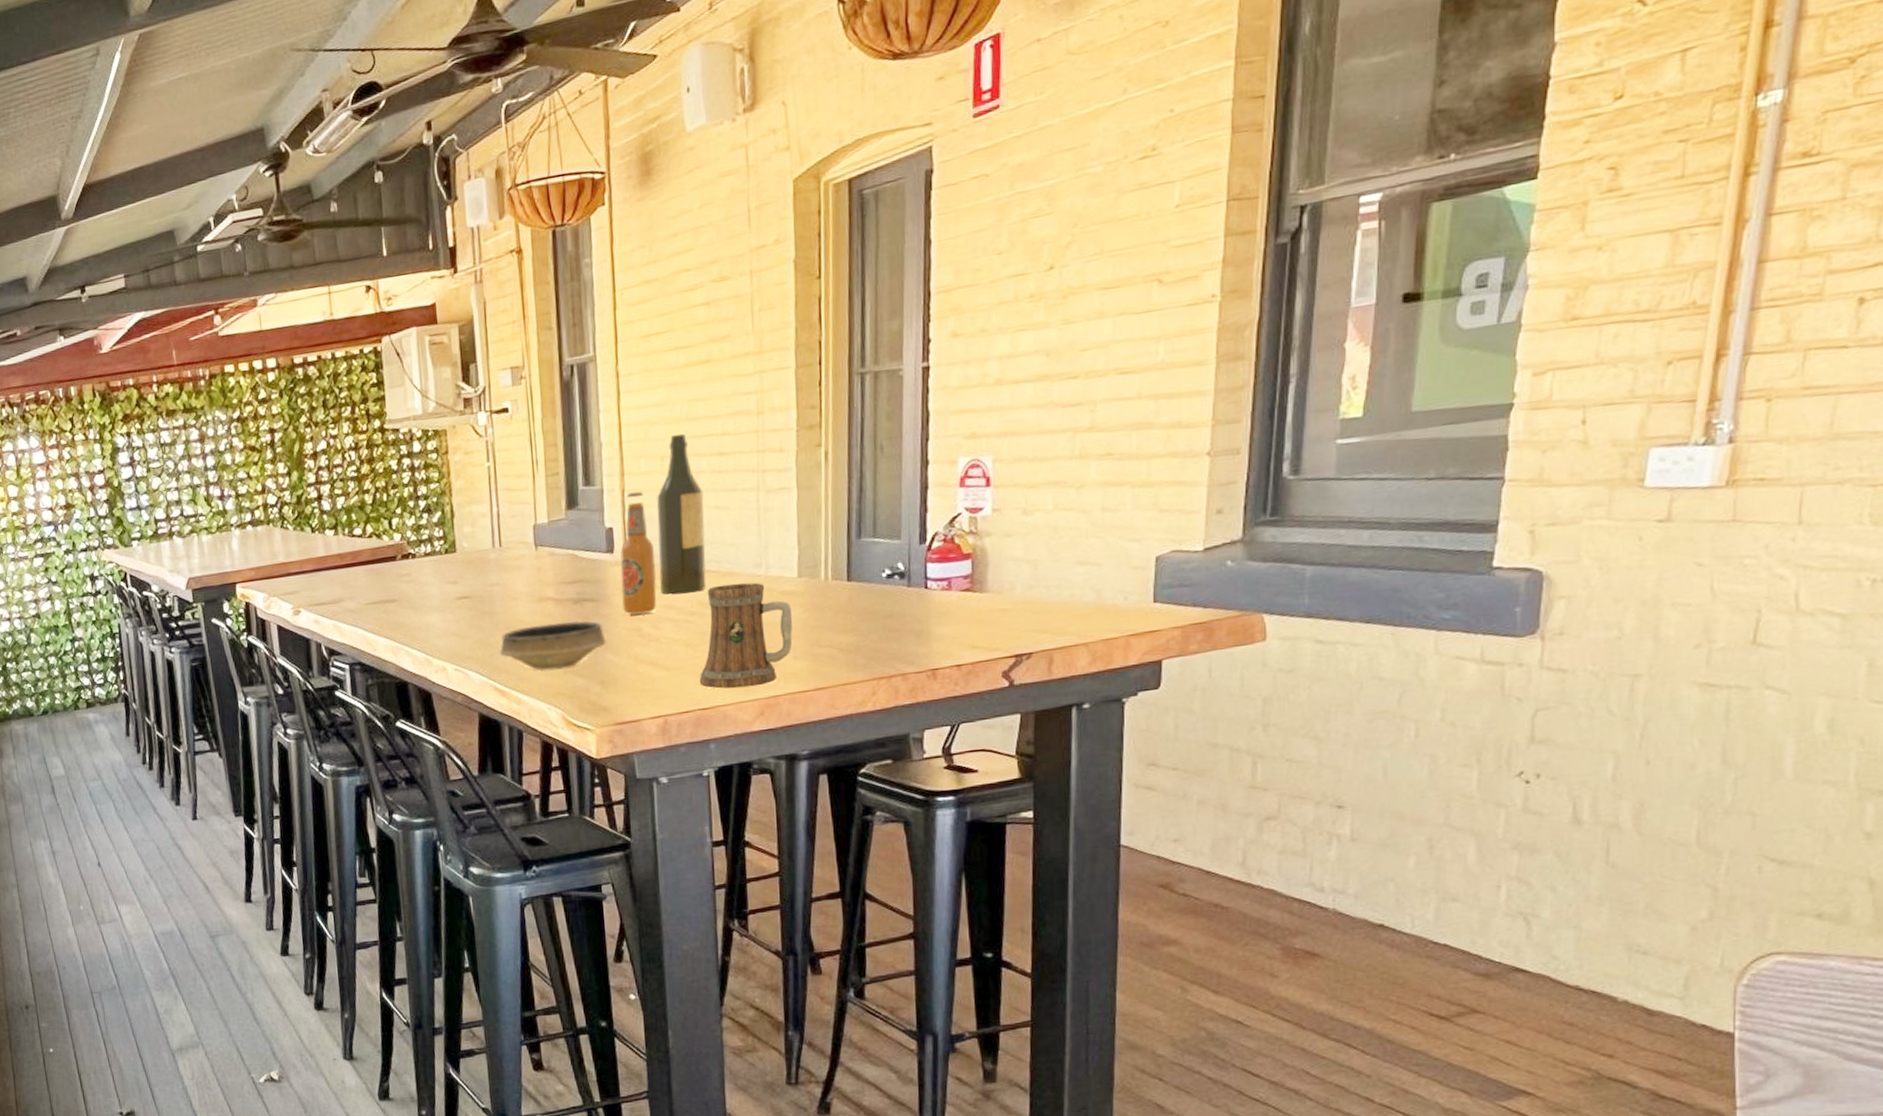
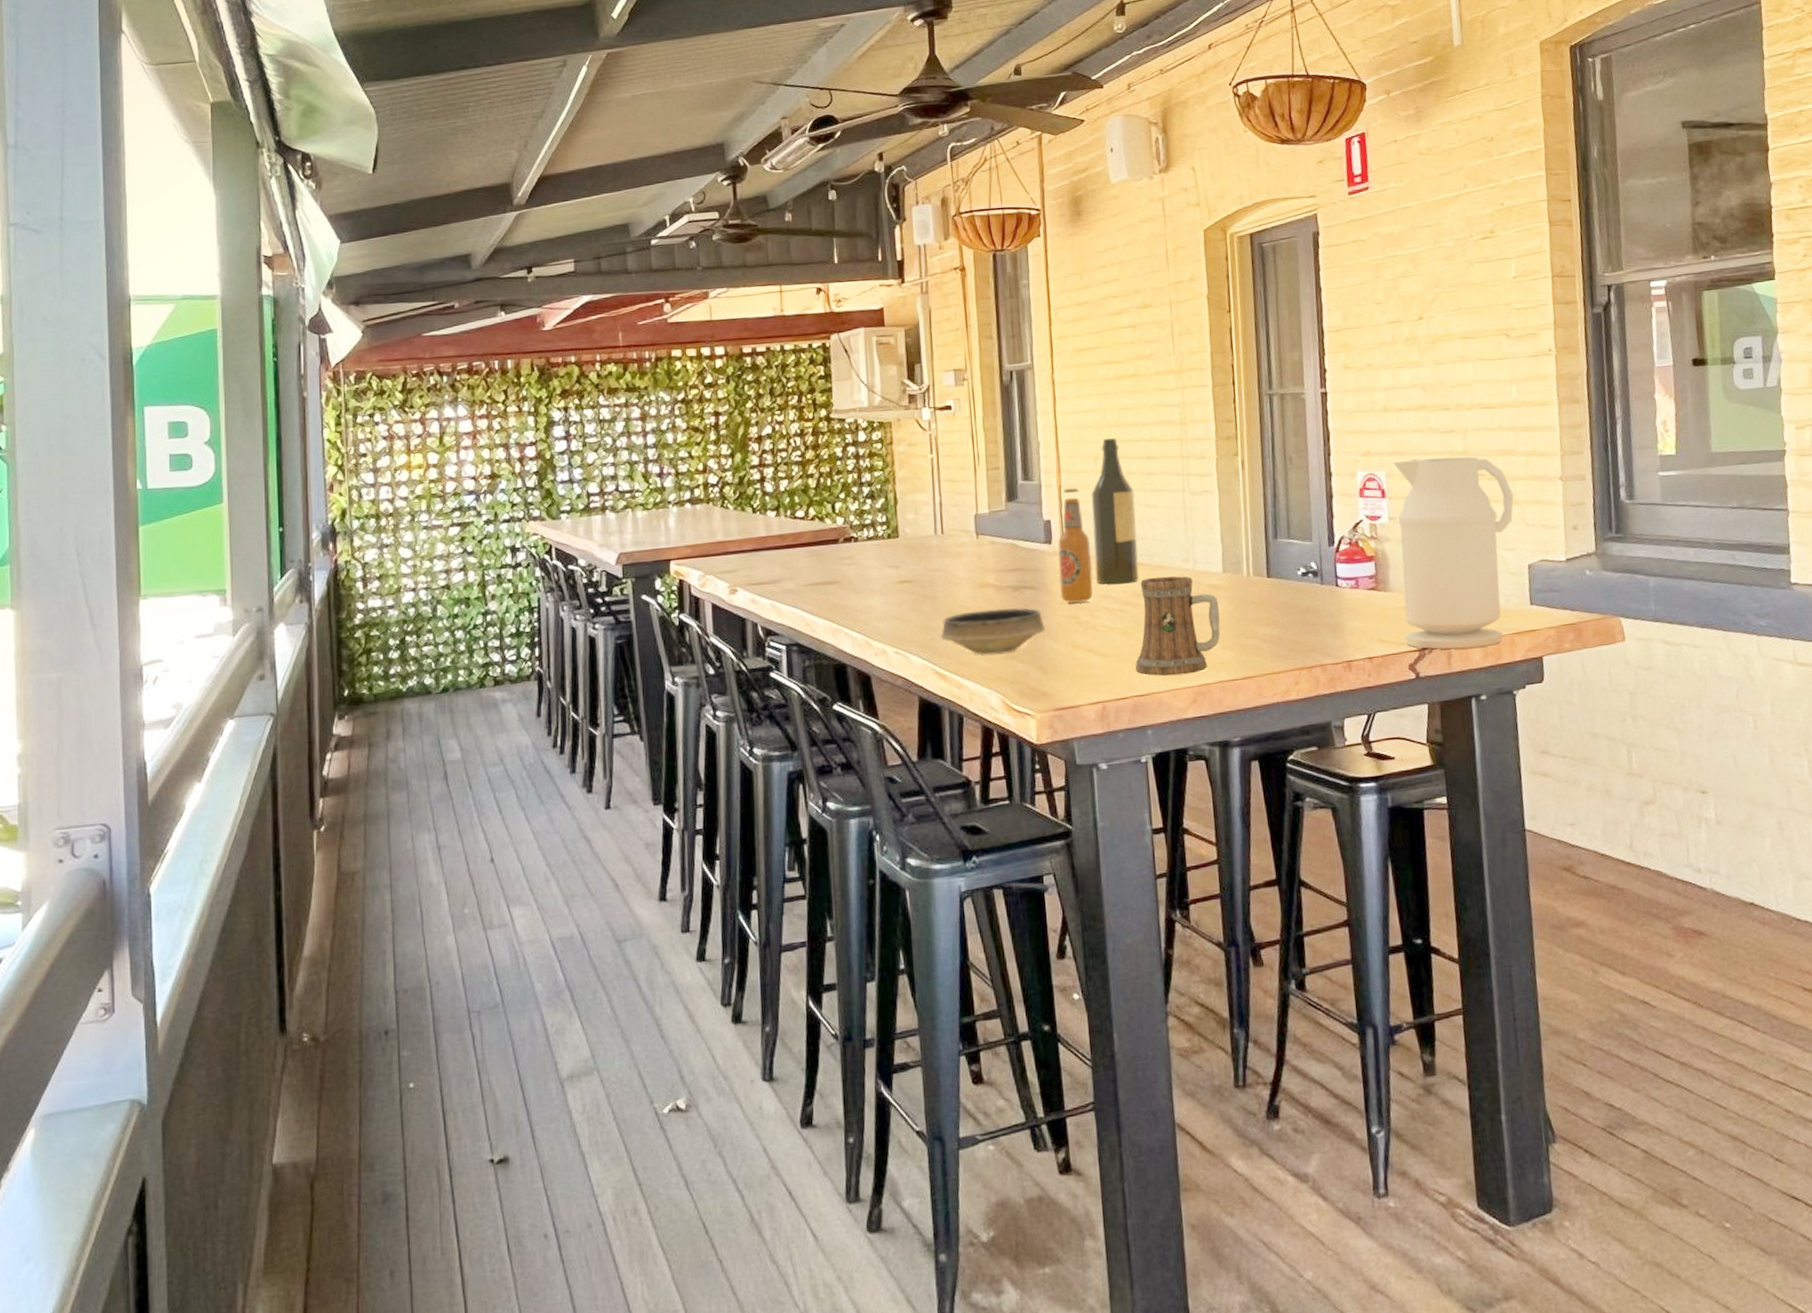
water jug: none [1000,433,1147,655] -> present [1394,456,1514,650]

